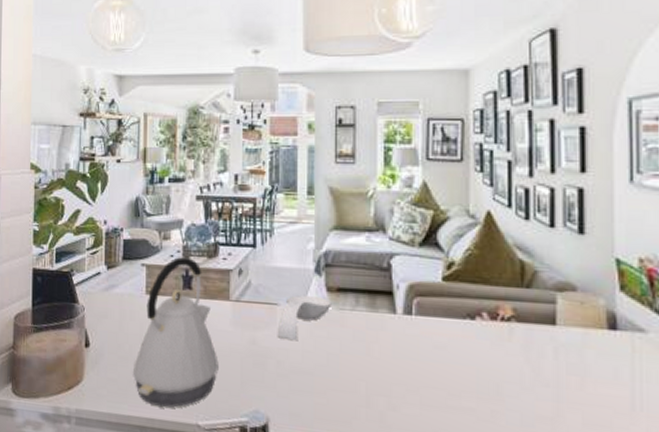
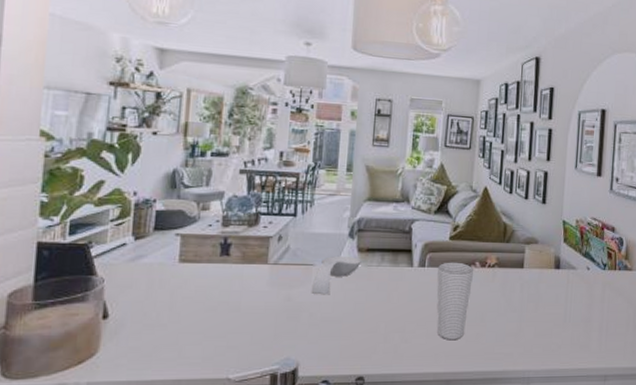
kettle: present [132,257,219,408] -> none [158,226,253,367]
cup: none [428,310,481,415] -> present [437,262,474,339]

